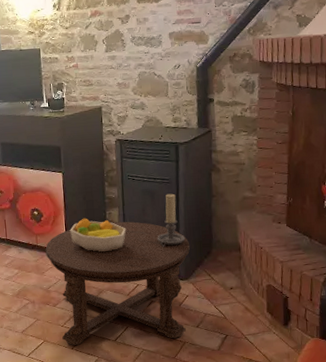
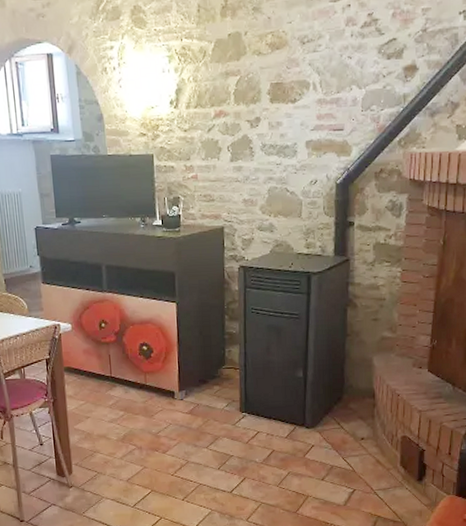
coffee table: present [45,221,191,345] -> none [155,360,319,496]
fruit bowl: present [70,218,126,252] -> none [183,355,247,395]
candle holder: present [157,193,186,247] -> none [282,330,314,390]

